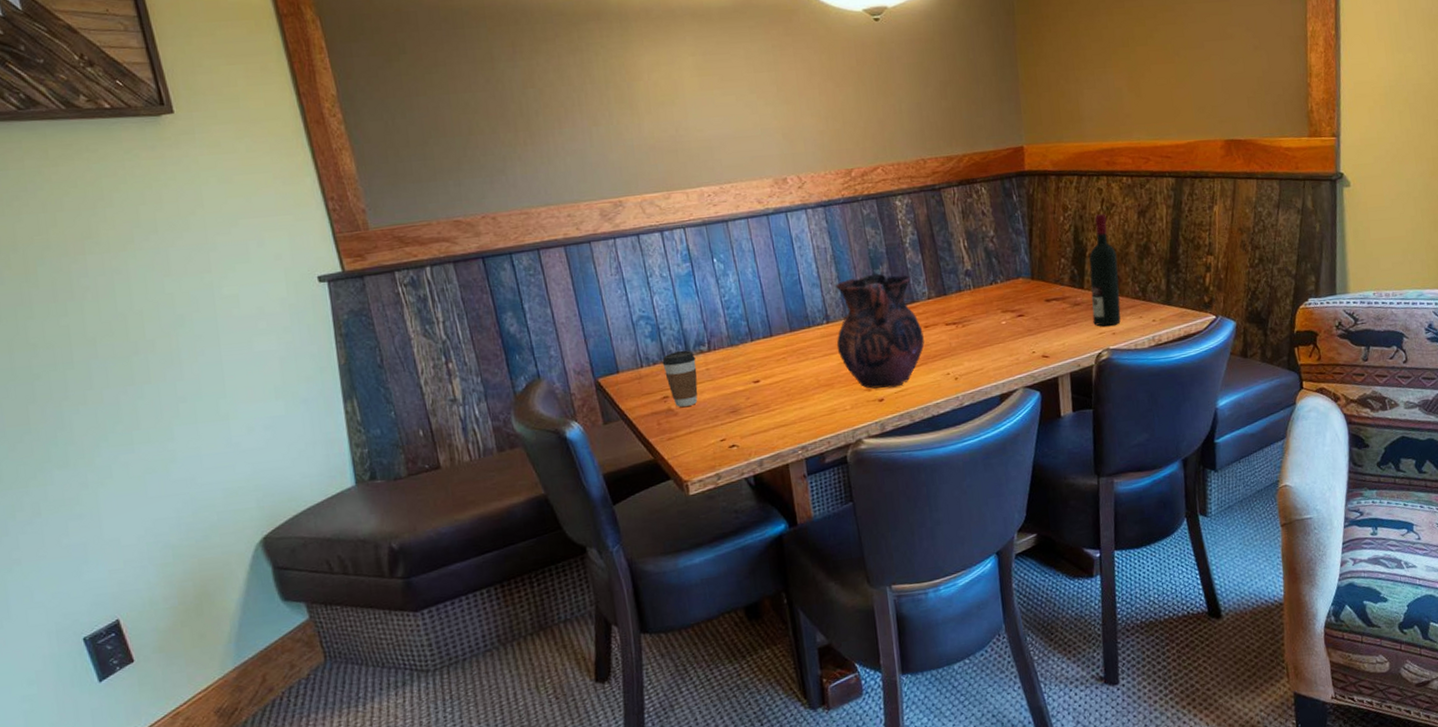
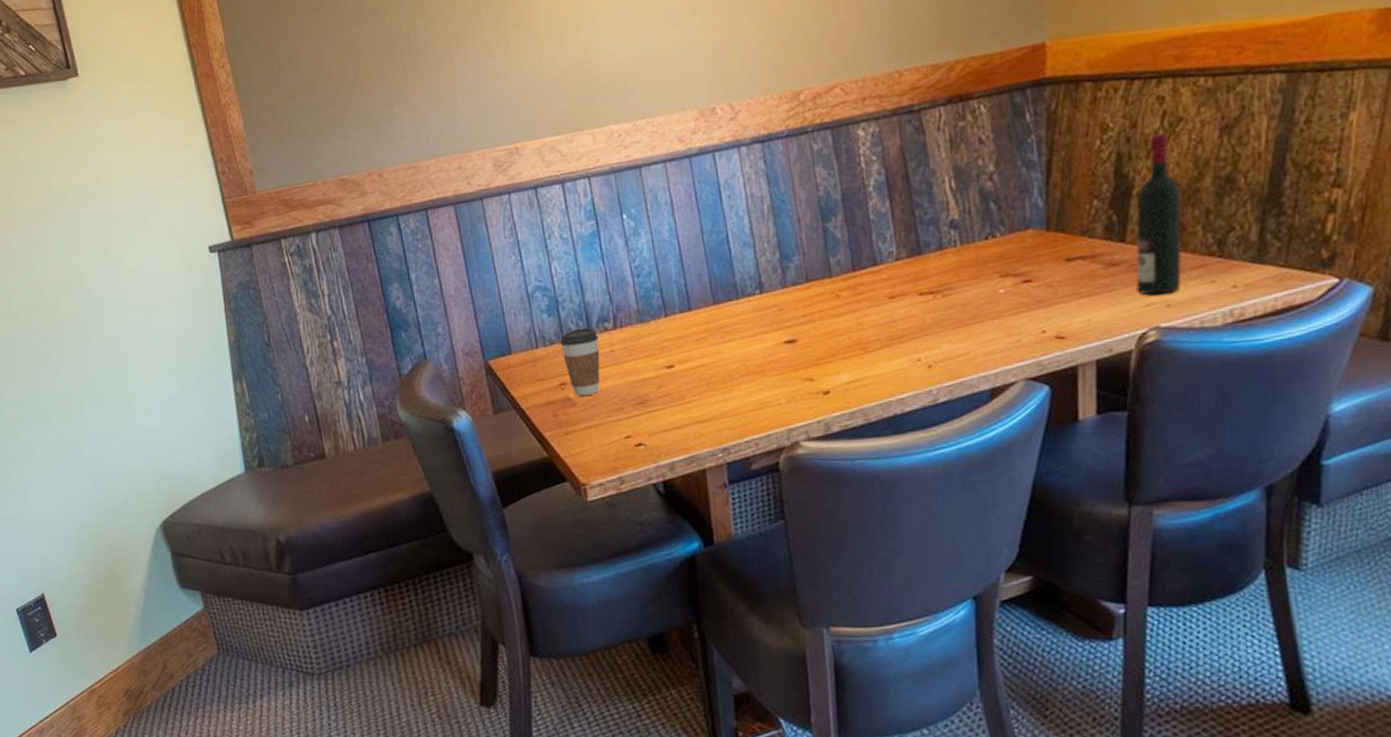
vase: present [836,273,925,389] -> none [771,227,888,378]

